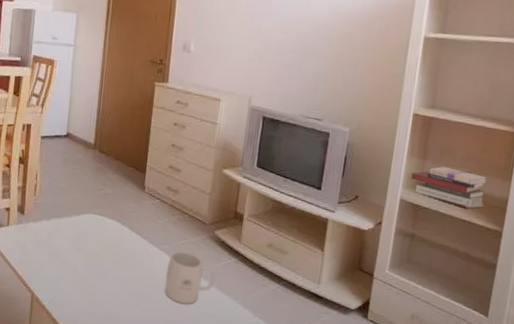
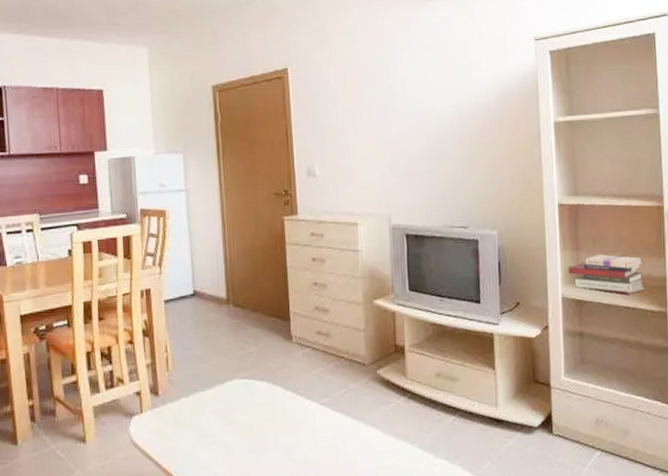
mug: present [164,251,216,305] -> none [331,400,387,461]

